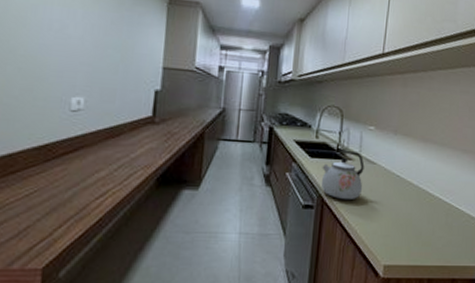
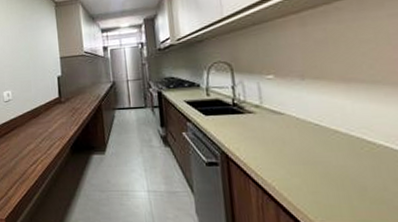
kettle: present [321,148,365,199] -> none [219,102,273,154]

